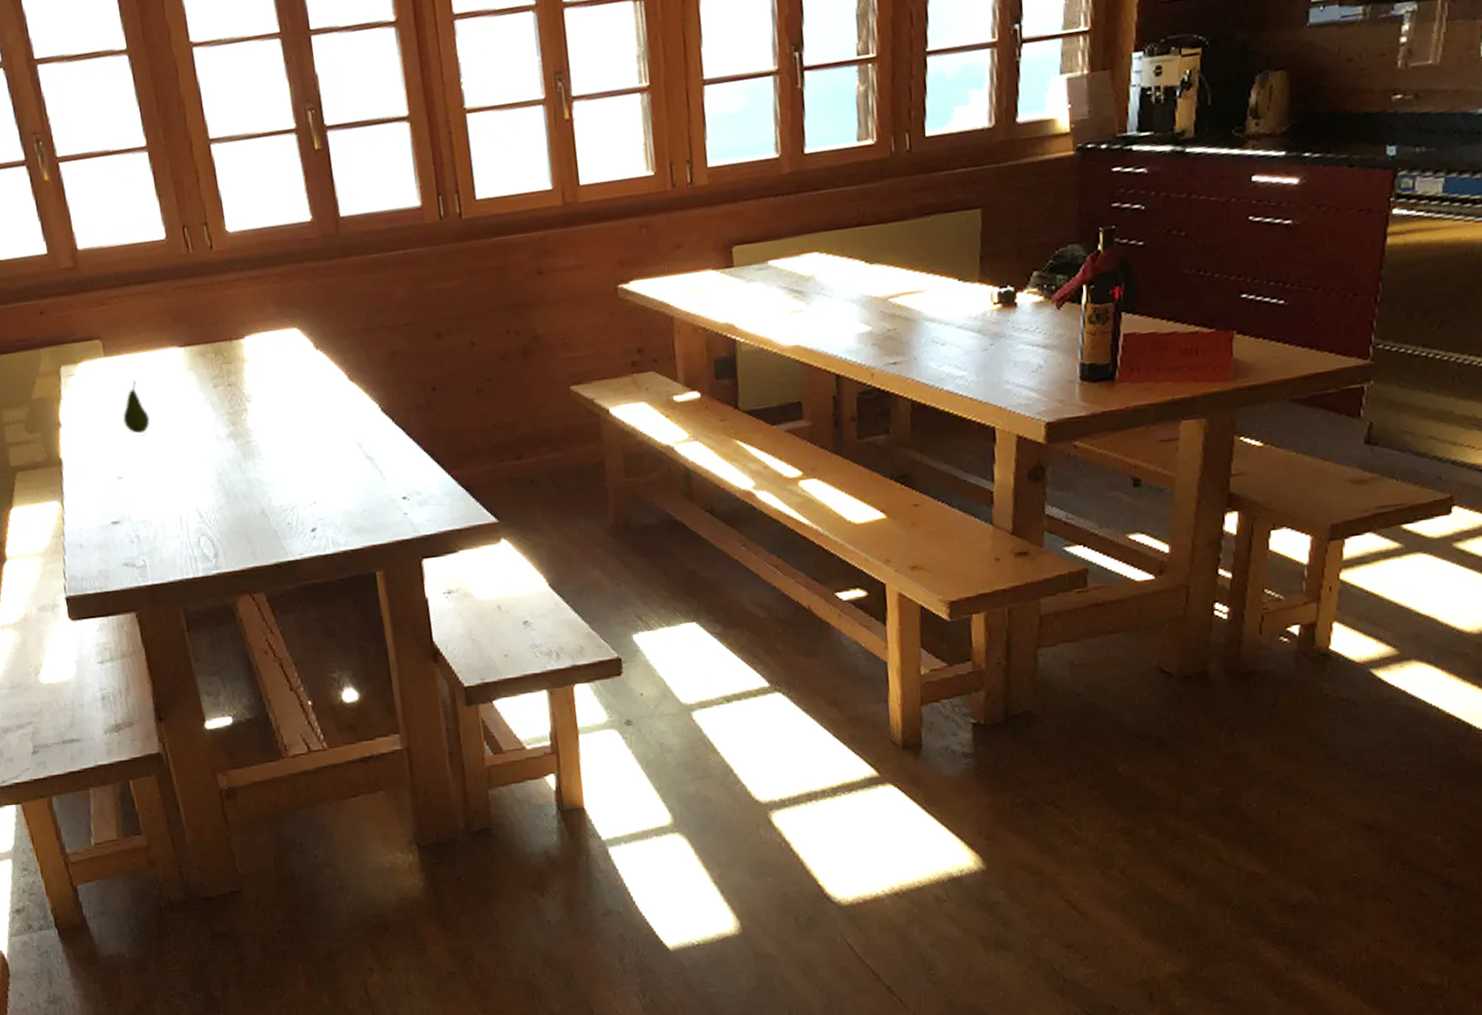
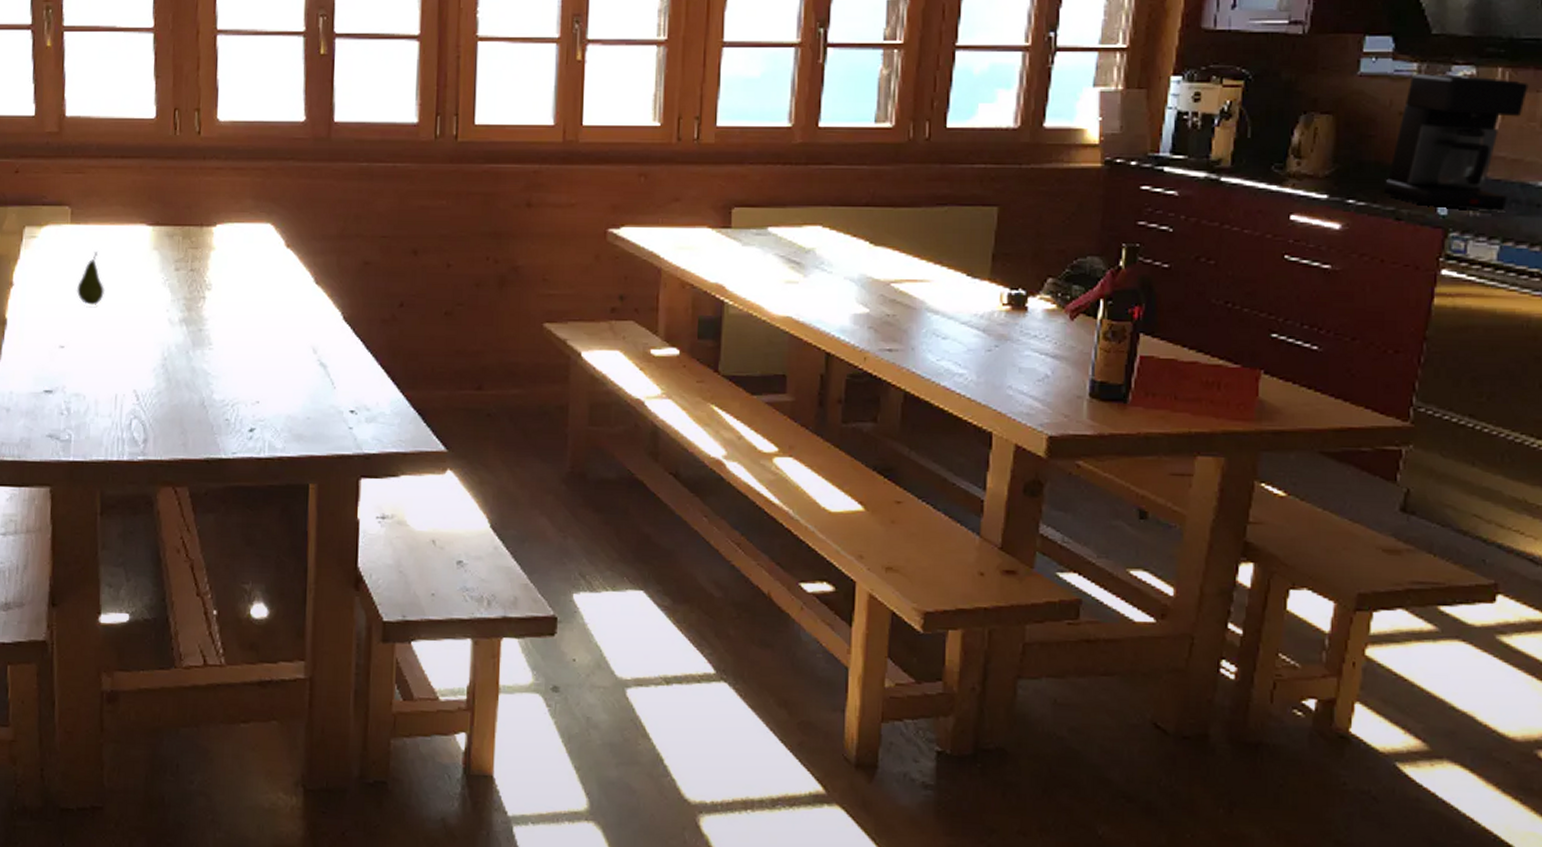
coffee maker: none [1336,10,1466,150] -> present [1383,74,1529,211]

